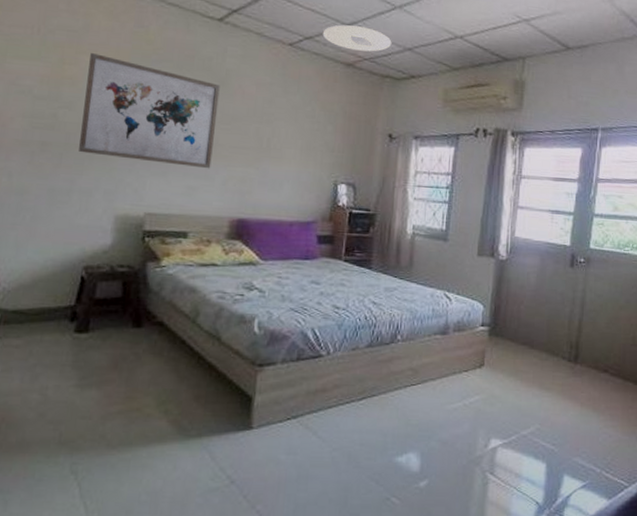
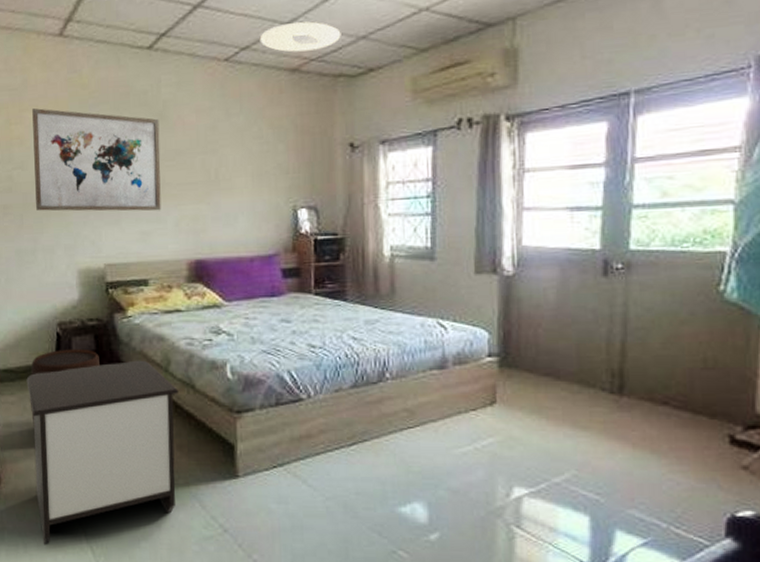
nightstand: none [28,309,204,502] -> present [26,360,179,545]
stool: none [37,293,125,371] -> present [29,348,100,425]

